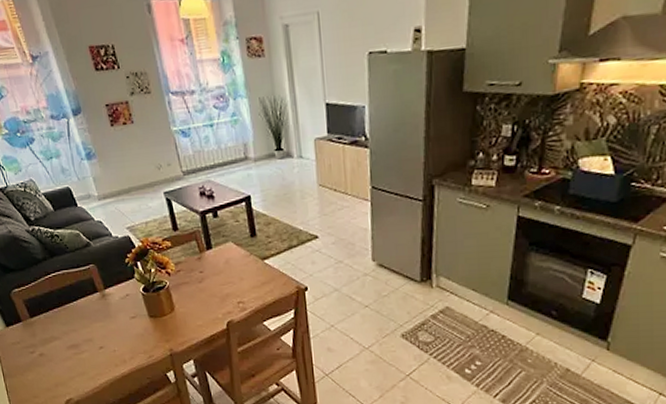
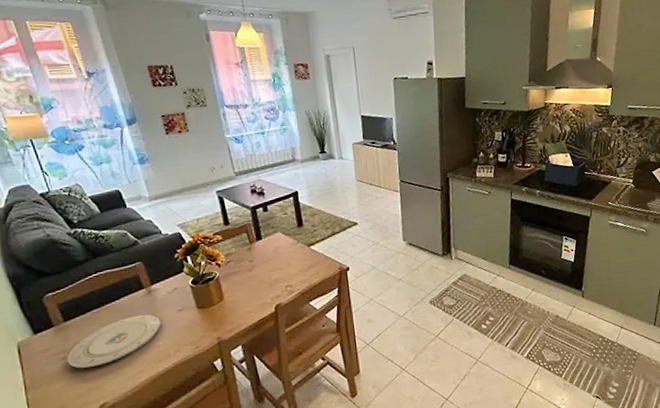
plate: none [35,317,117,363] -> present [67,313,162,368]

